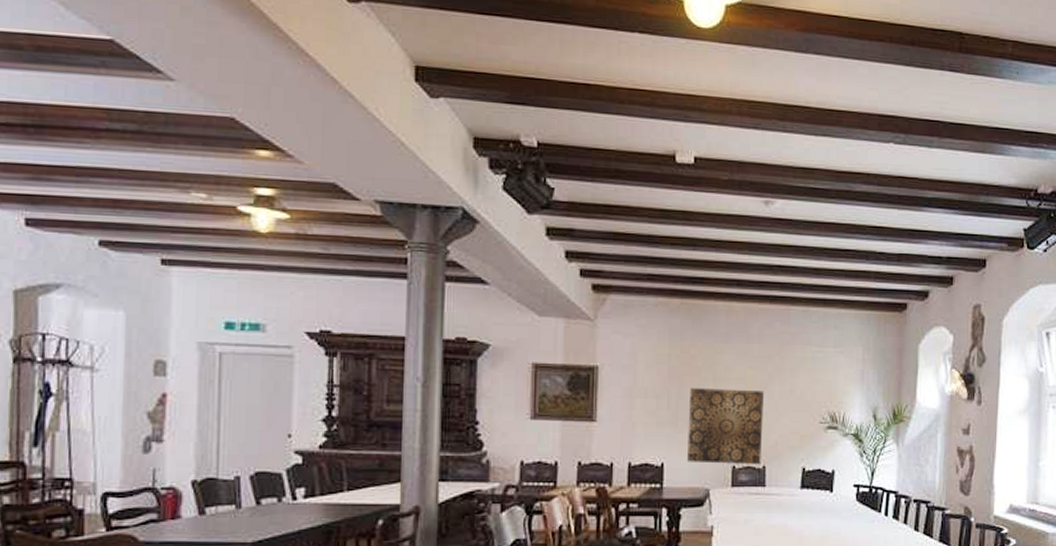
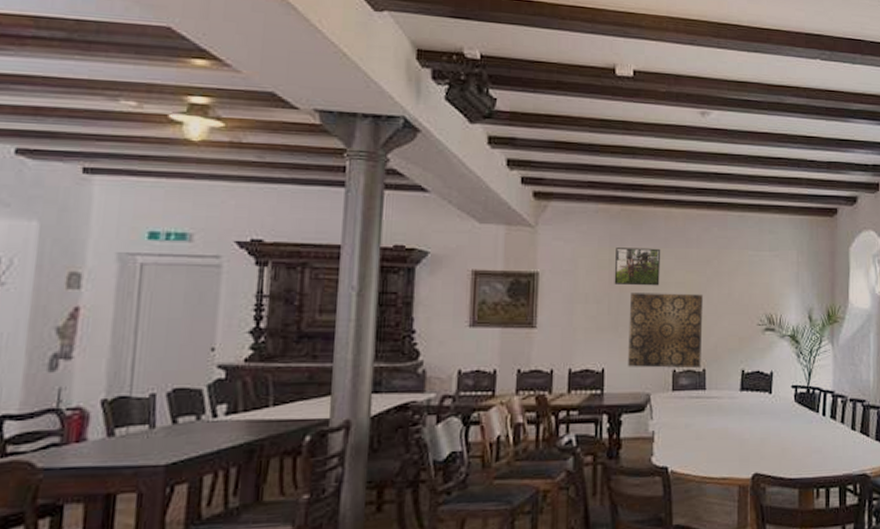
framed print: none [673,342,722,381] -> present [614,248,661,286]

